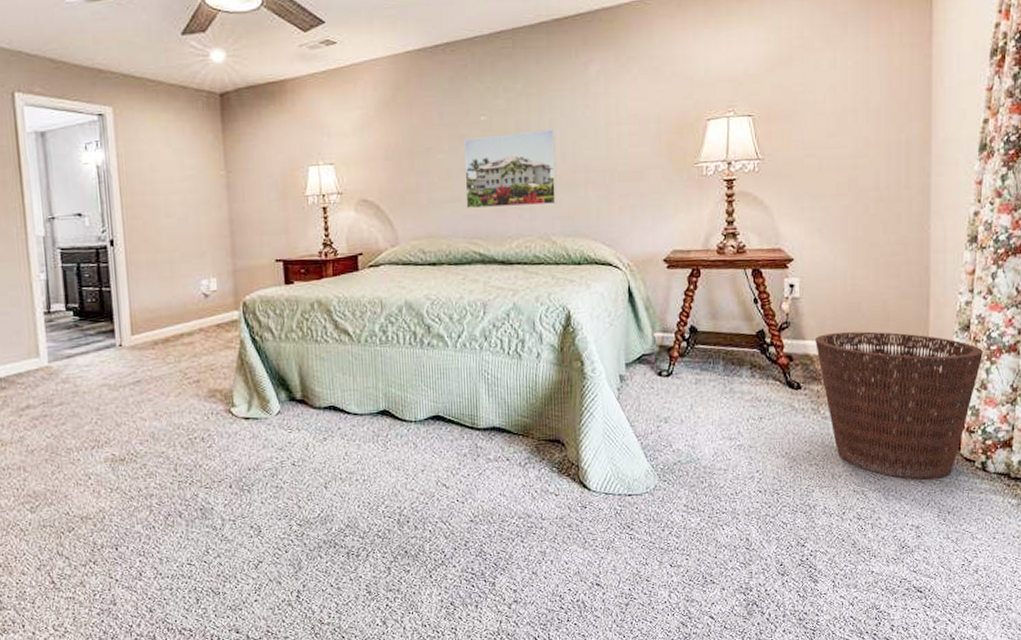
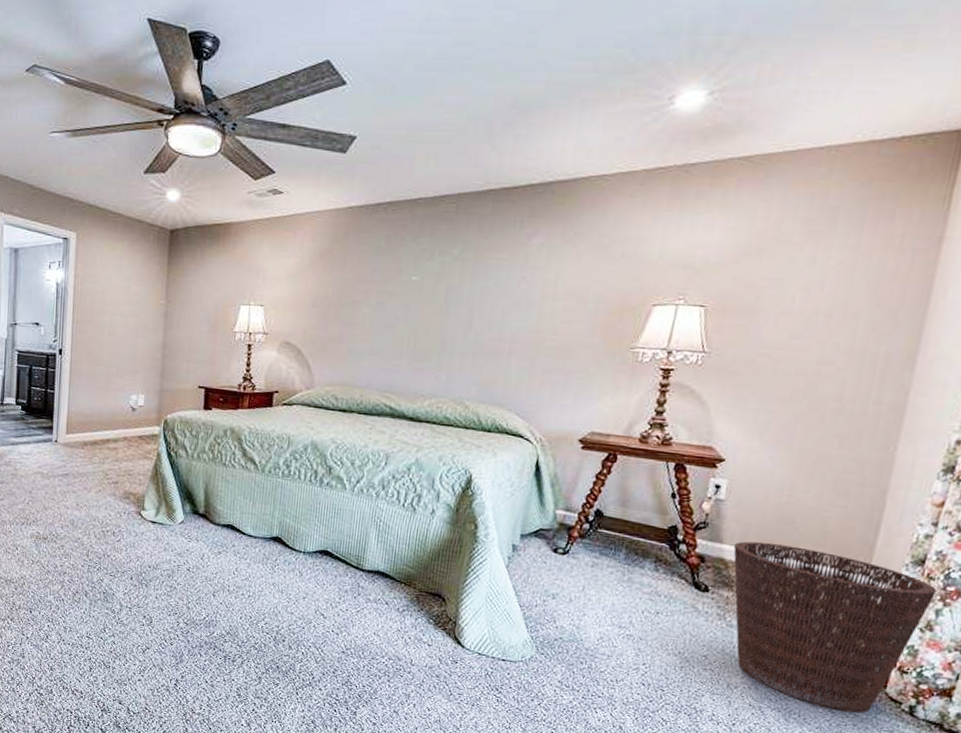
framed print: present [463,129,557,209] -> none [384,296,486,371]

